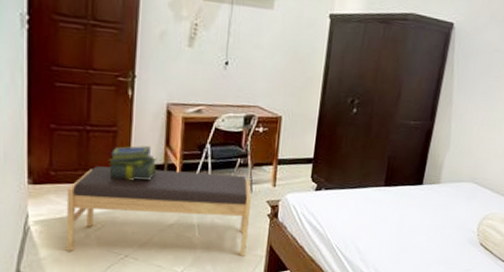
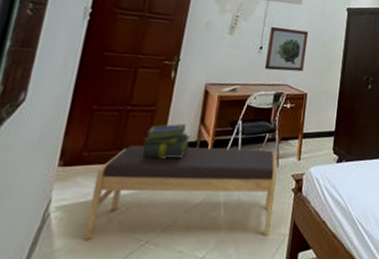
wall art: none [231,37,283,92] -> present [264,26,309,72]

